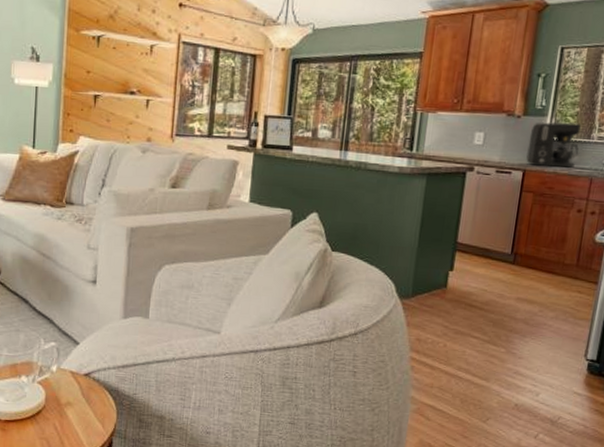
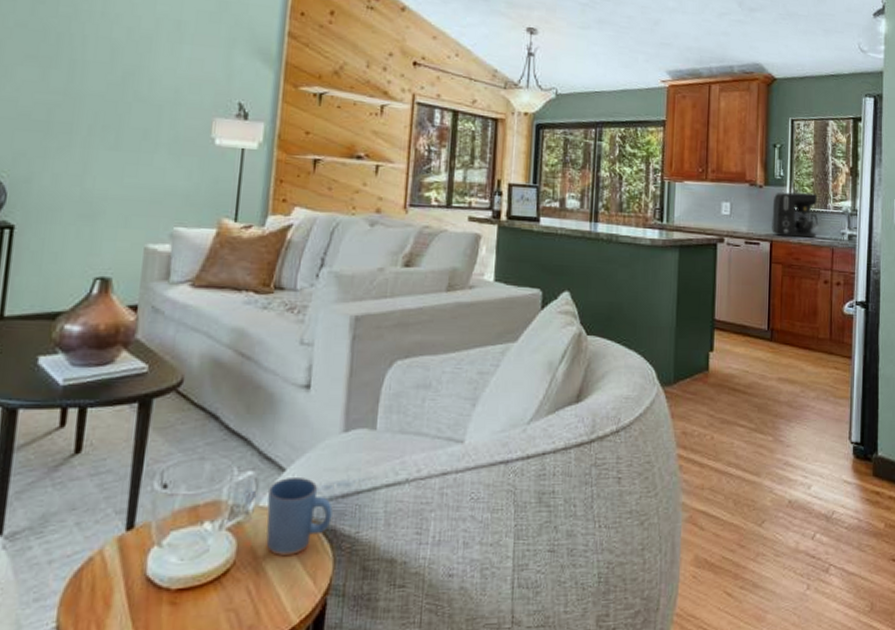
mug: none [66,349,116,405] -> present [266,478,333,555]

